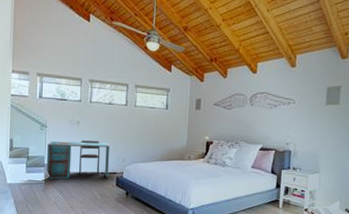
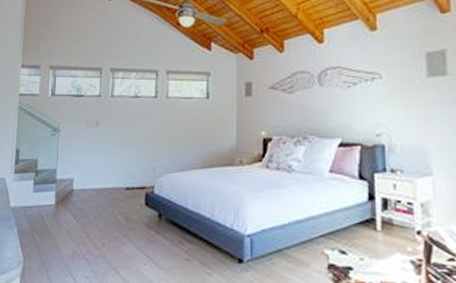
desk: present [46,140,109,179] -> none [58,145,136,199]

